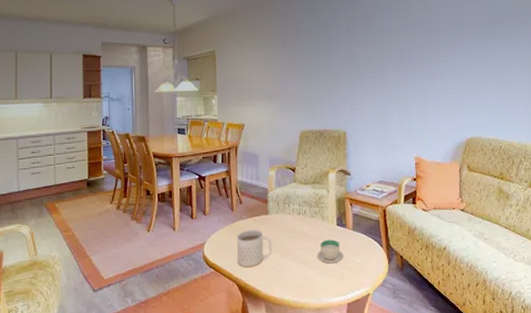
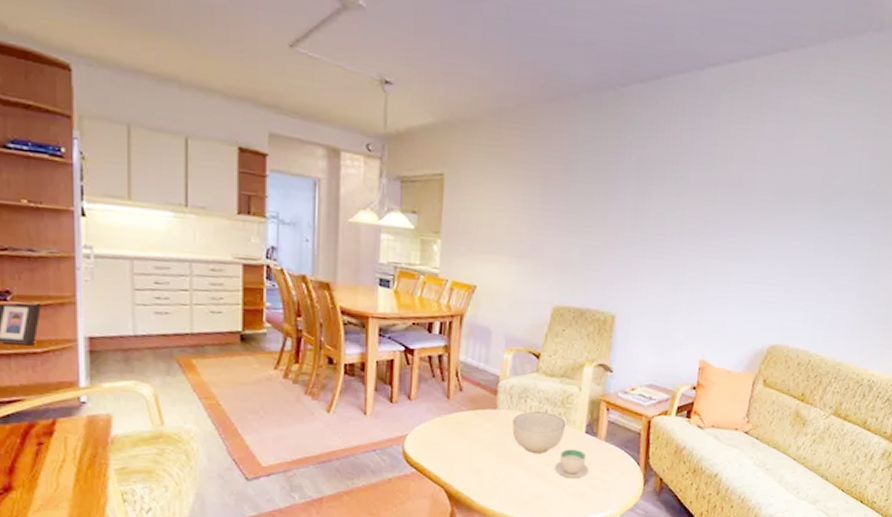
mug: present [237,229,271,268] -> none [448,425,496,472]
bowl: none [280,212,322,246] -> present [511,411,566,453]

